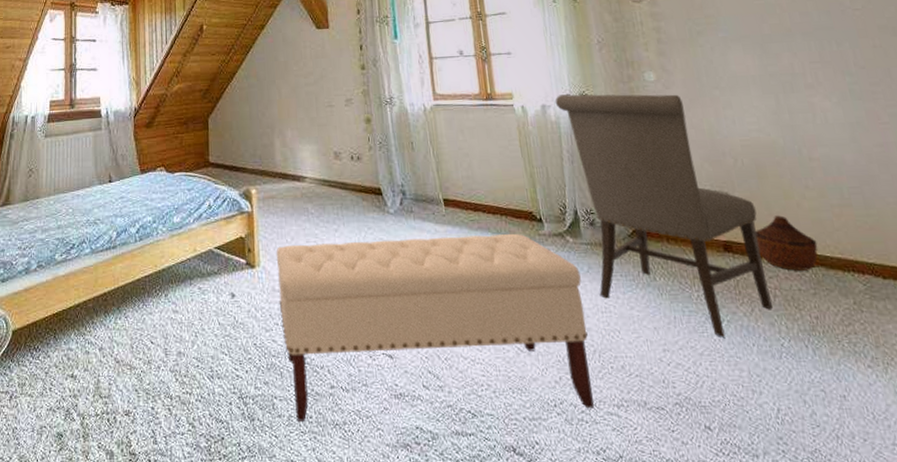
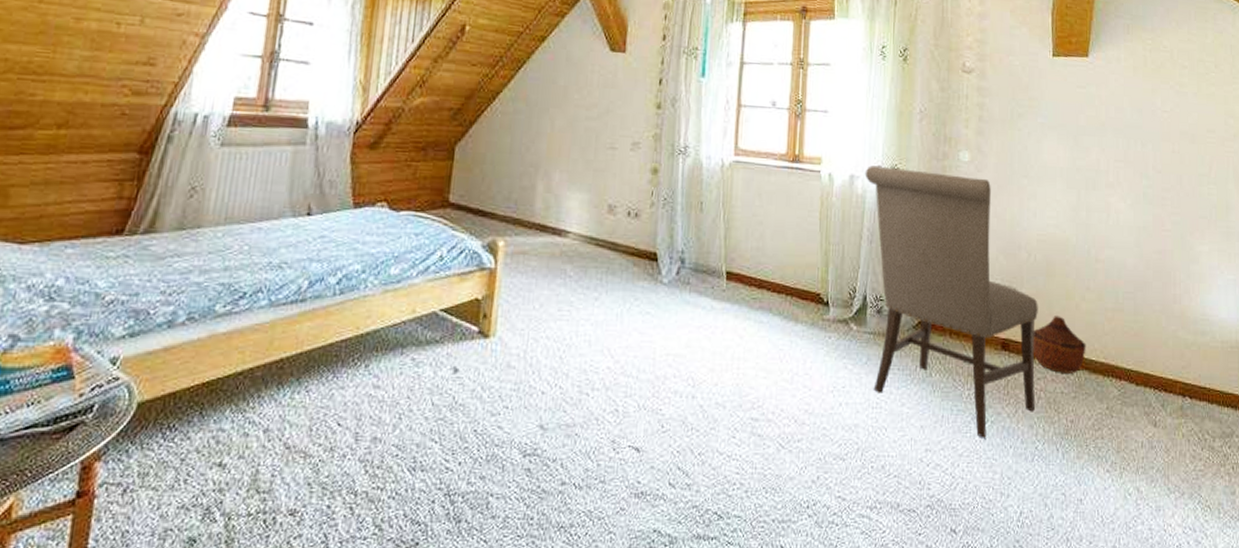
bench: present [276,233,594,422] -> none [512,312,858,524]

